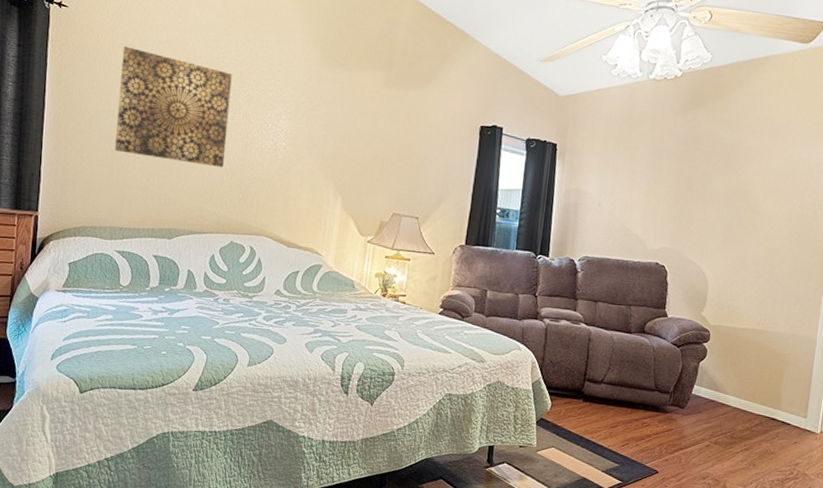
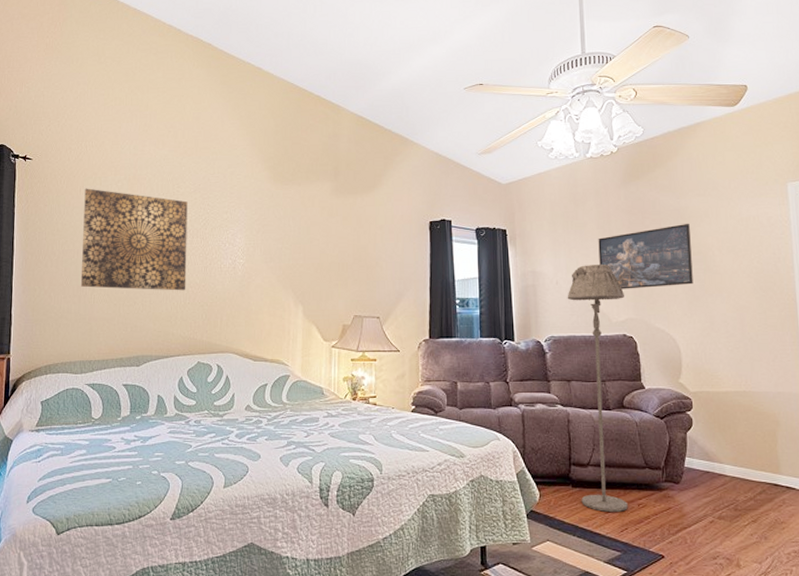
floor lamp: none [589,189,664,428] -> present [567,265,628,512]
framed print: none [644,159,740,222] -> present [598,223,693,289]

